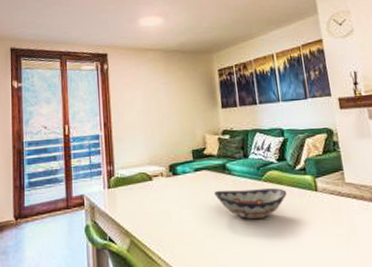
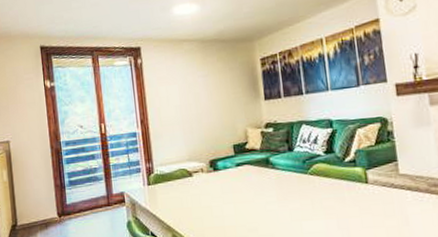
decorative bowl: present [214,188,287,220] -> none [257,181,335,214]

